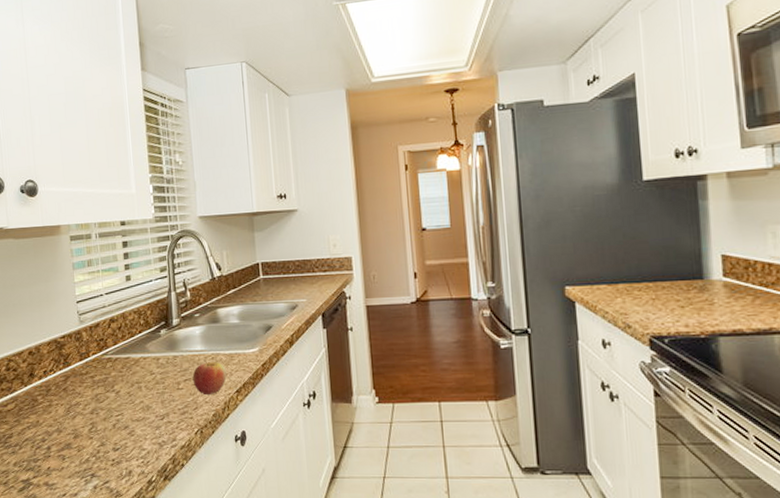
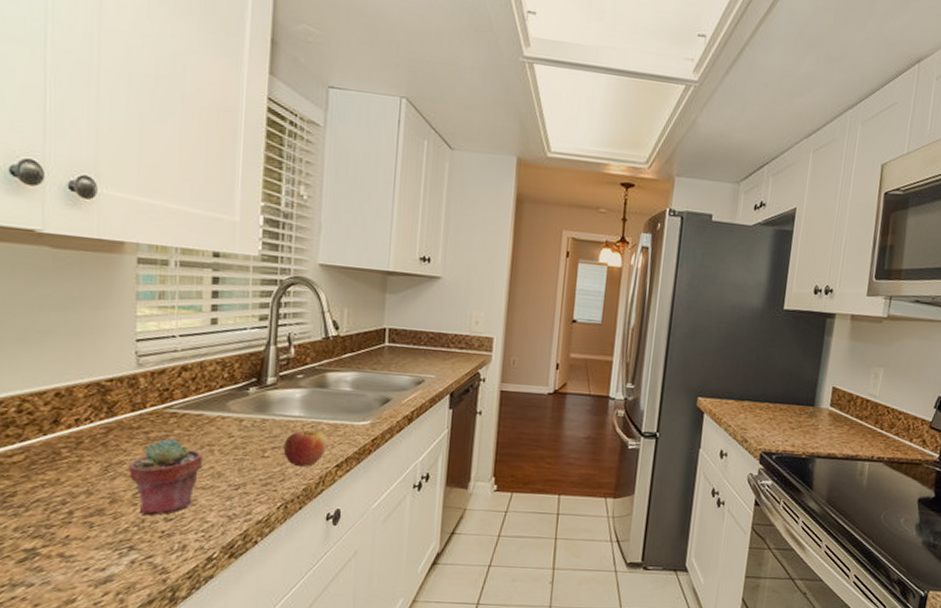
potted succulent: none [83,380,134,446] -> present [129,438,202,516]

